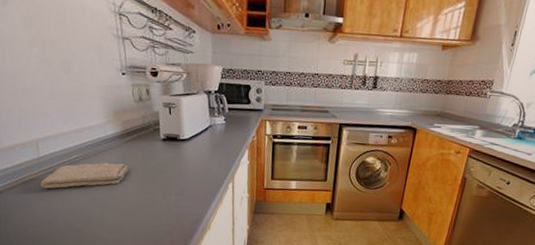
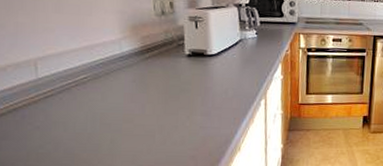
washcloth: present [40,162,128,189] -> none [37,82,147,115]

